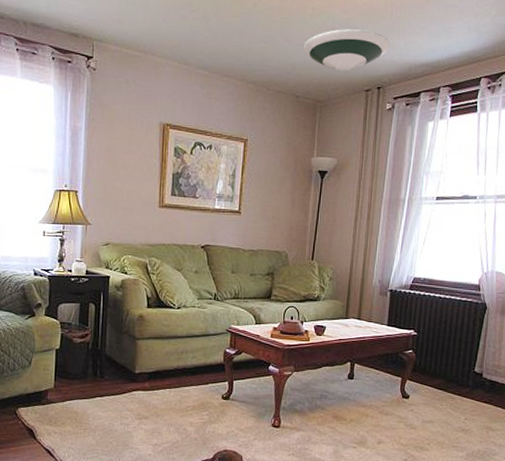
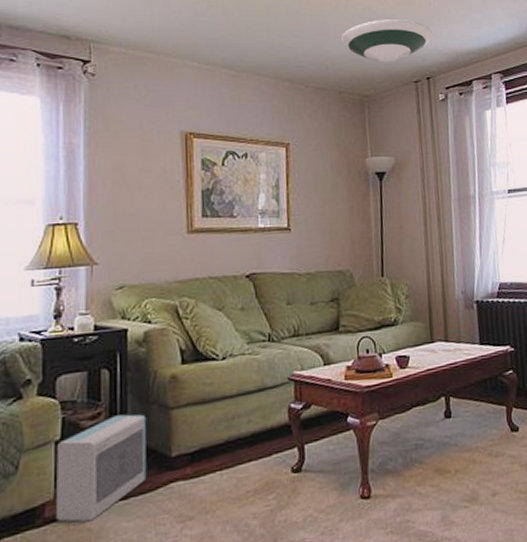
air purifier: none [54,338,120,407] -> present [55,414,147,522]

